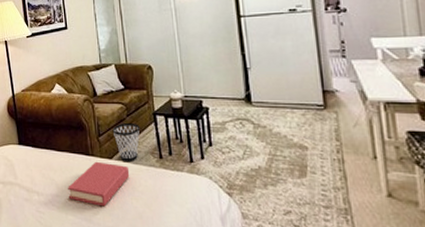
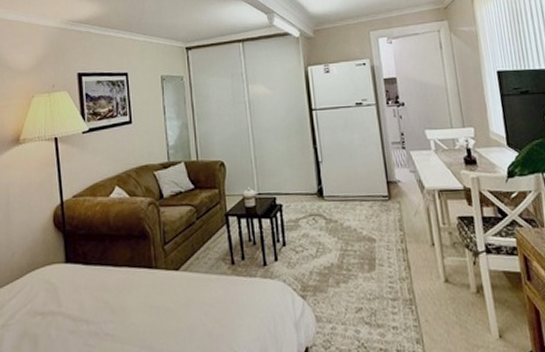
hardback book: present [68,161,130,207] -> none [125,274,198,329]
wastebasket: present [112,122,141,161] -> none [180,226,211,271]

